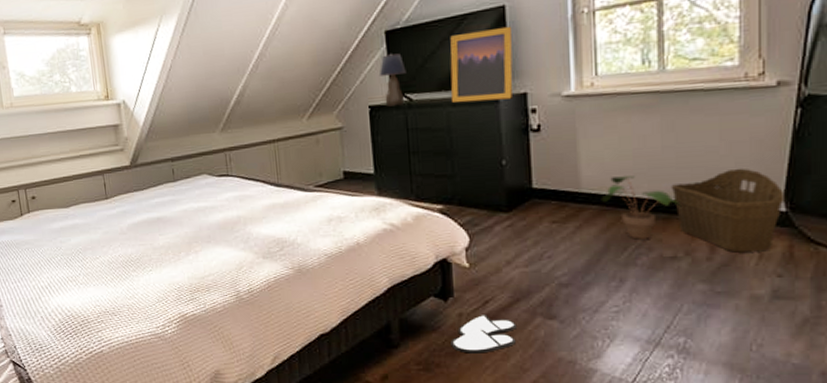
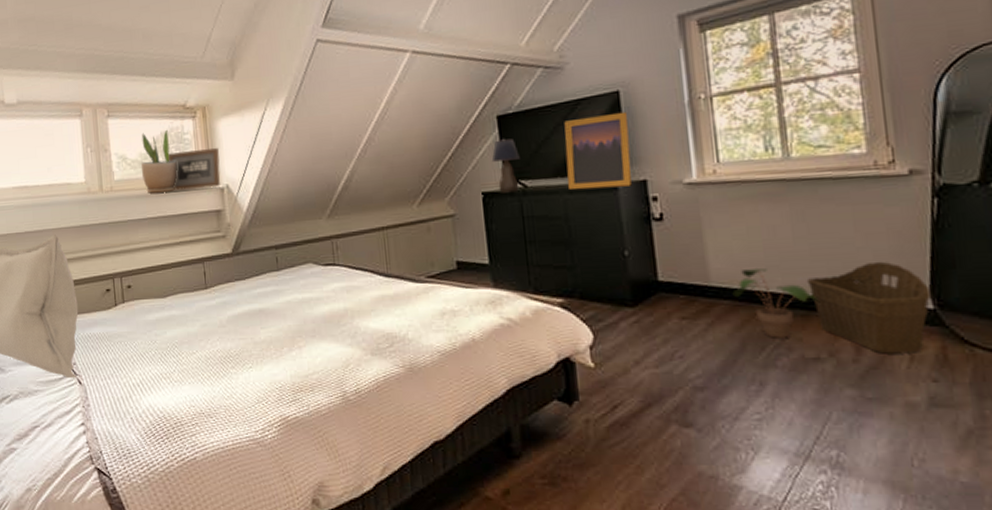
potted plant: none [38,46,75,109] -> present [141,129,178,194]
picture frame: none [64,63,117,107] -> present [167,147,221,191]
slippers: present [451,315,517,354] -> none [578,421,650,466]

